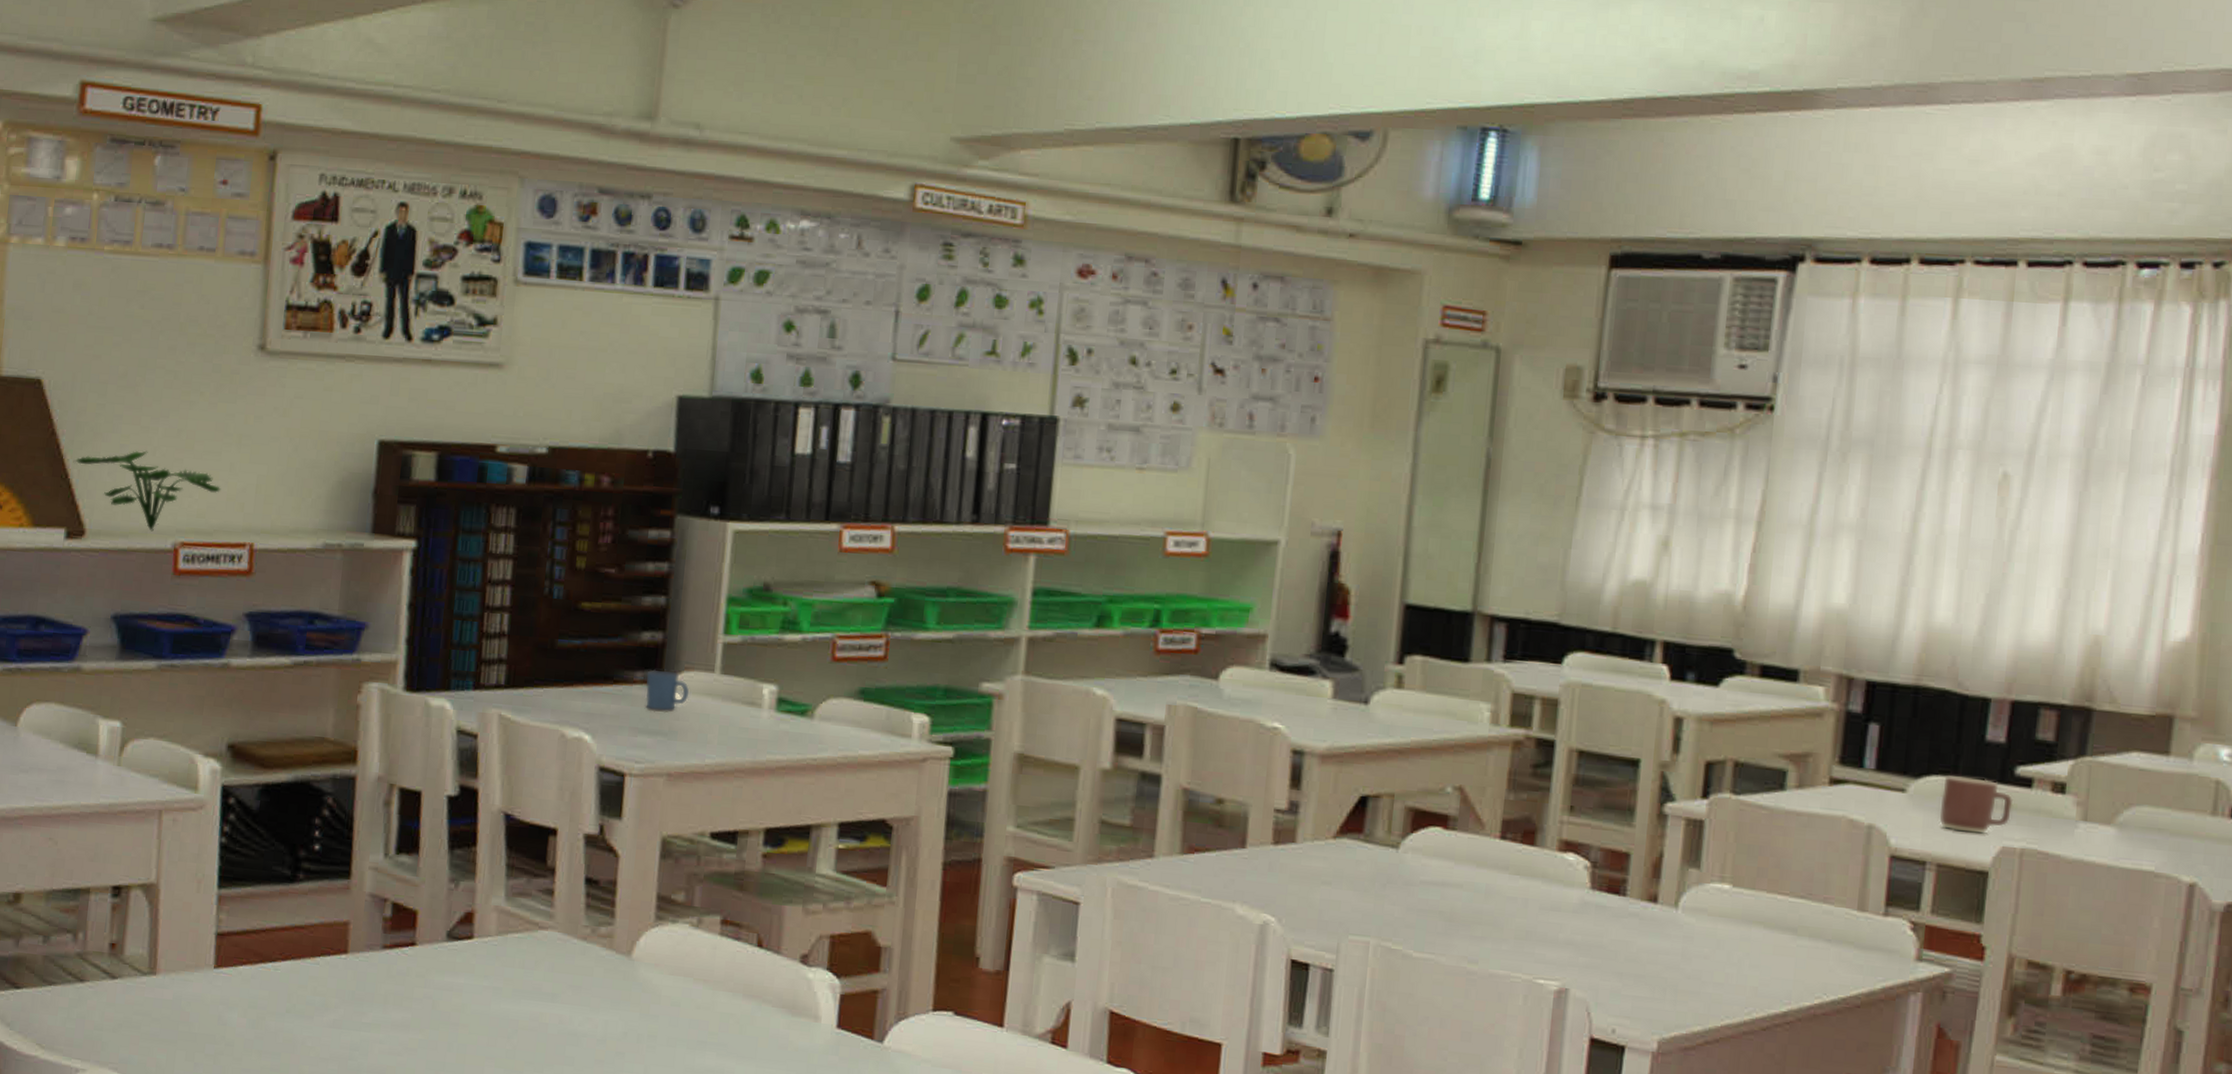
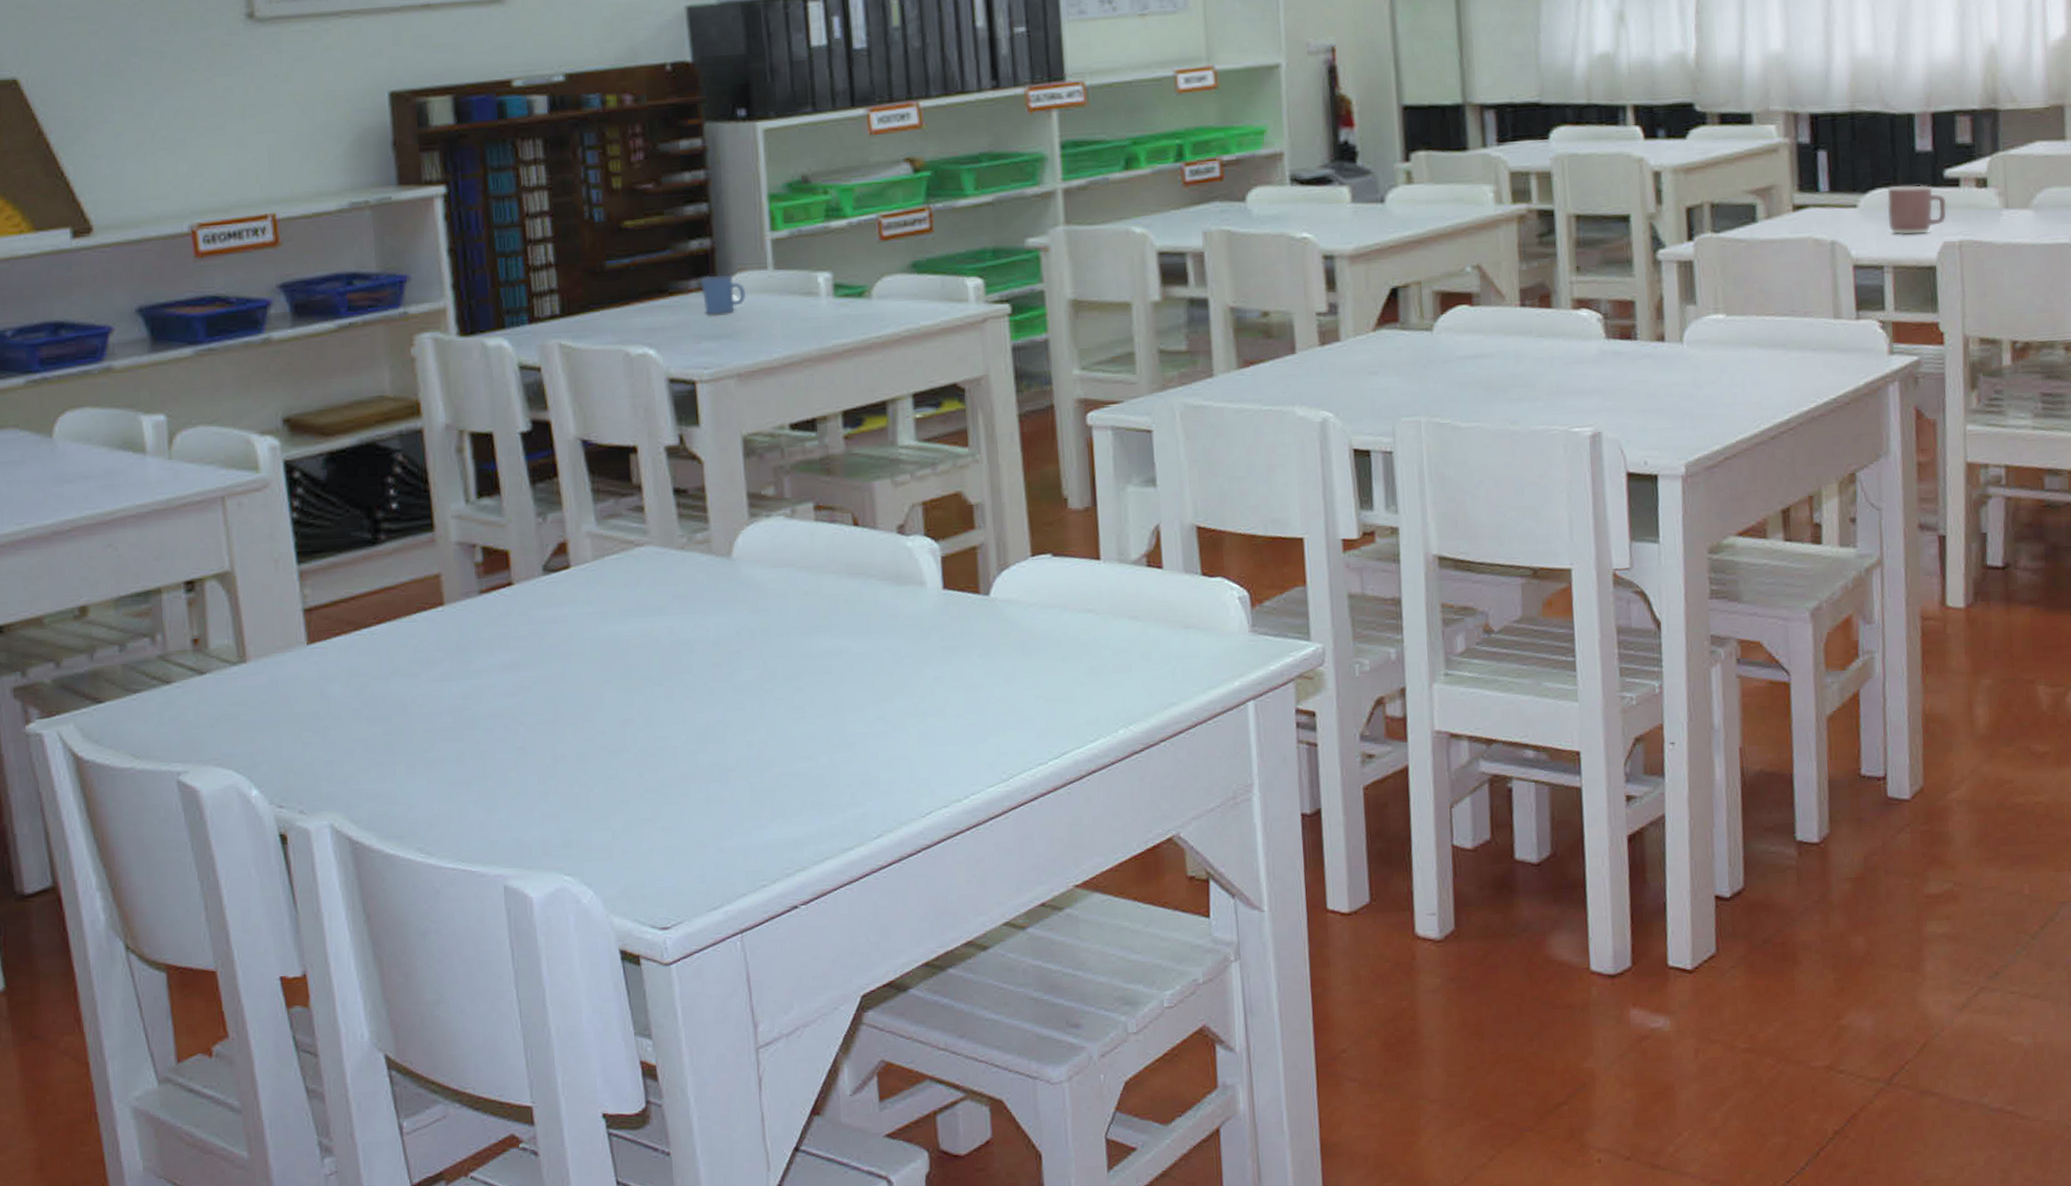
decorative plant: present [75,451,221,532] -> none [69,136,232,218]

